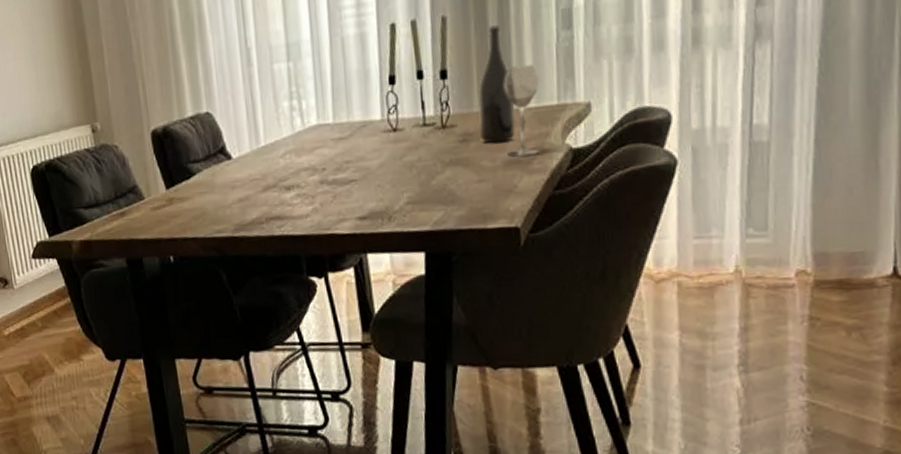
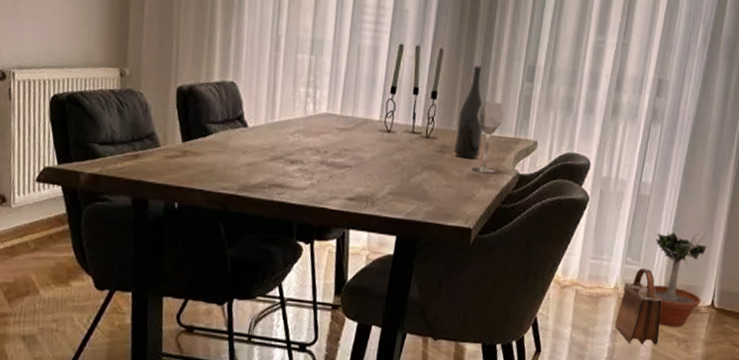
handbag: none [743,238,815,341] -> present [615,268,662,345]
potted tree: none [781,174,876,312] -> present [644,232,707,327]

